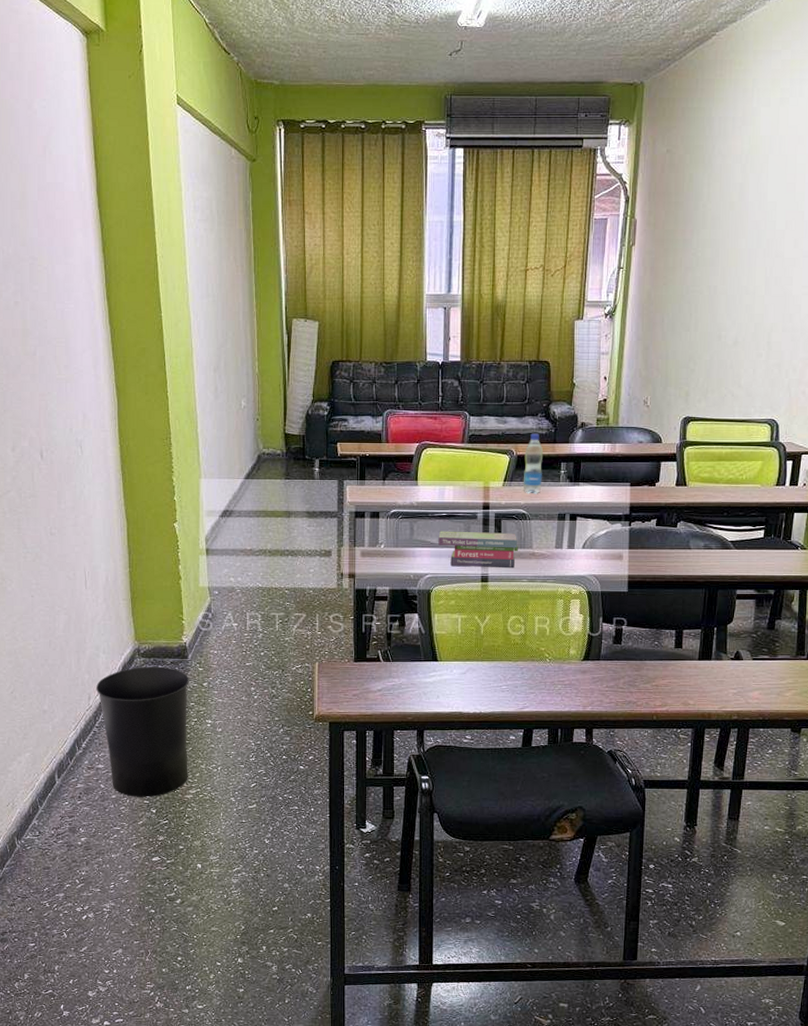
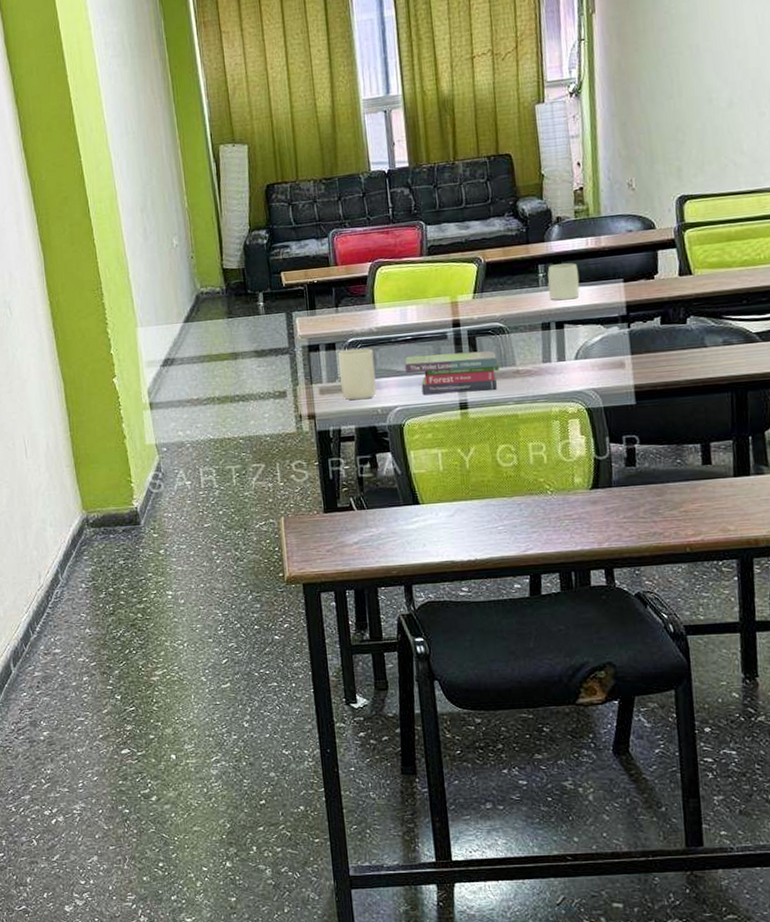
waste bin: present [96,666,189,797] -> none [46,535,153,683]
mug: none [380,519,412,565] -> present [337,348,376,401]
bottle: present [523,433,544,494] -> none [494,235,519,305]
mug: none [567,464,595,496] -> present [547,263,580,301]

